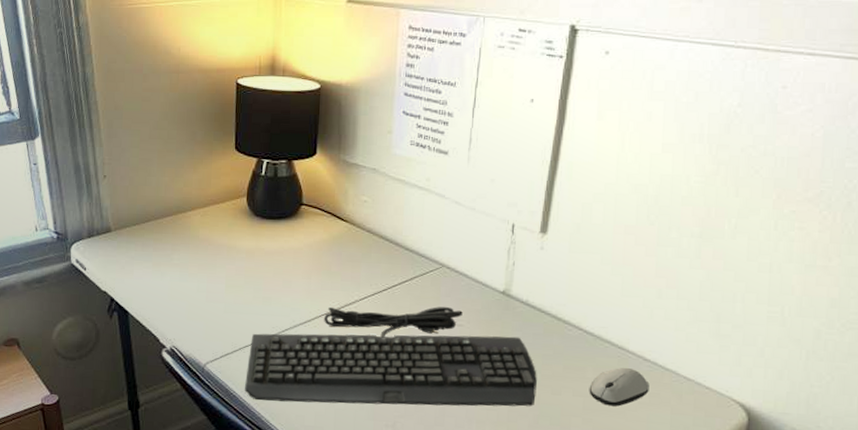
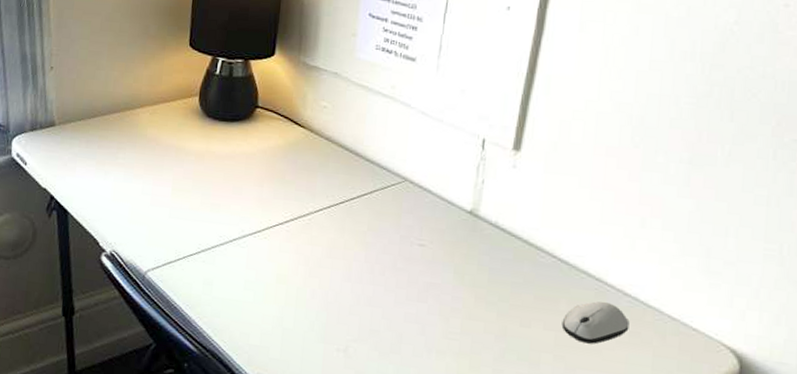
keyboard: present [245,306,537,407] -> none [187,217,505,338]

